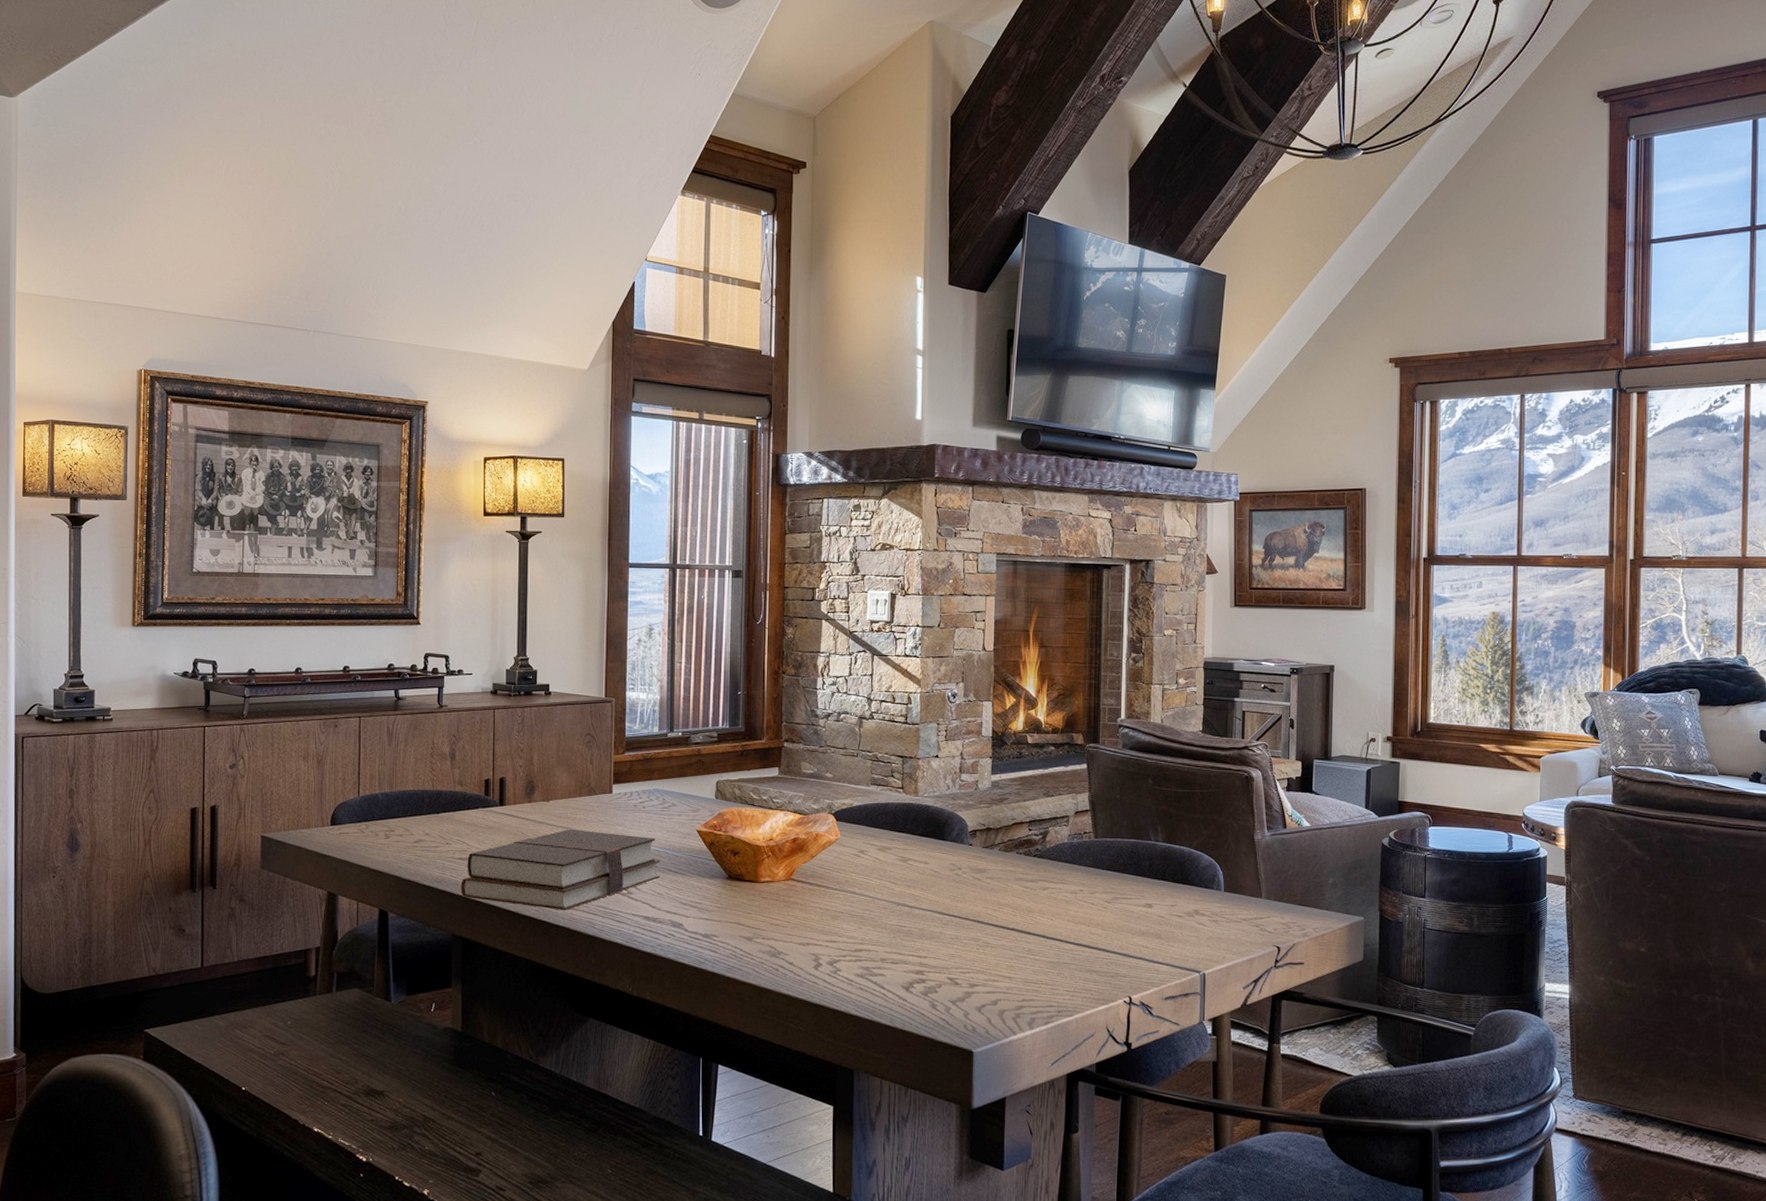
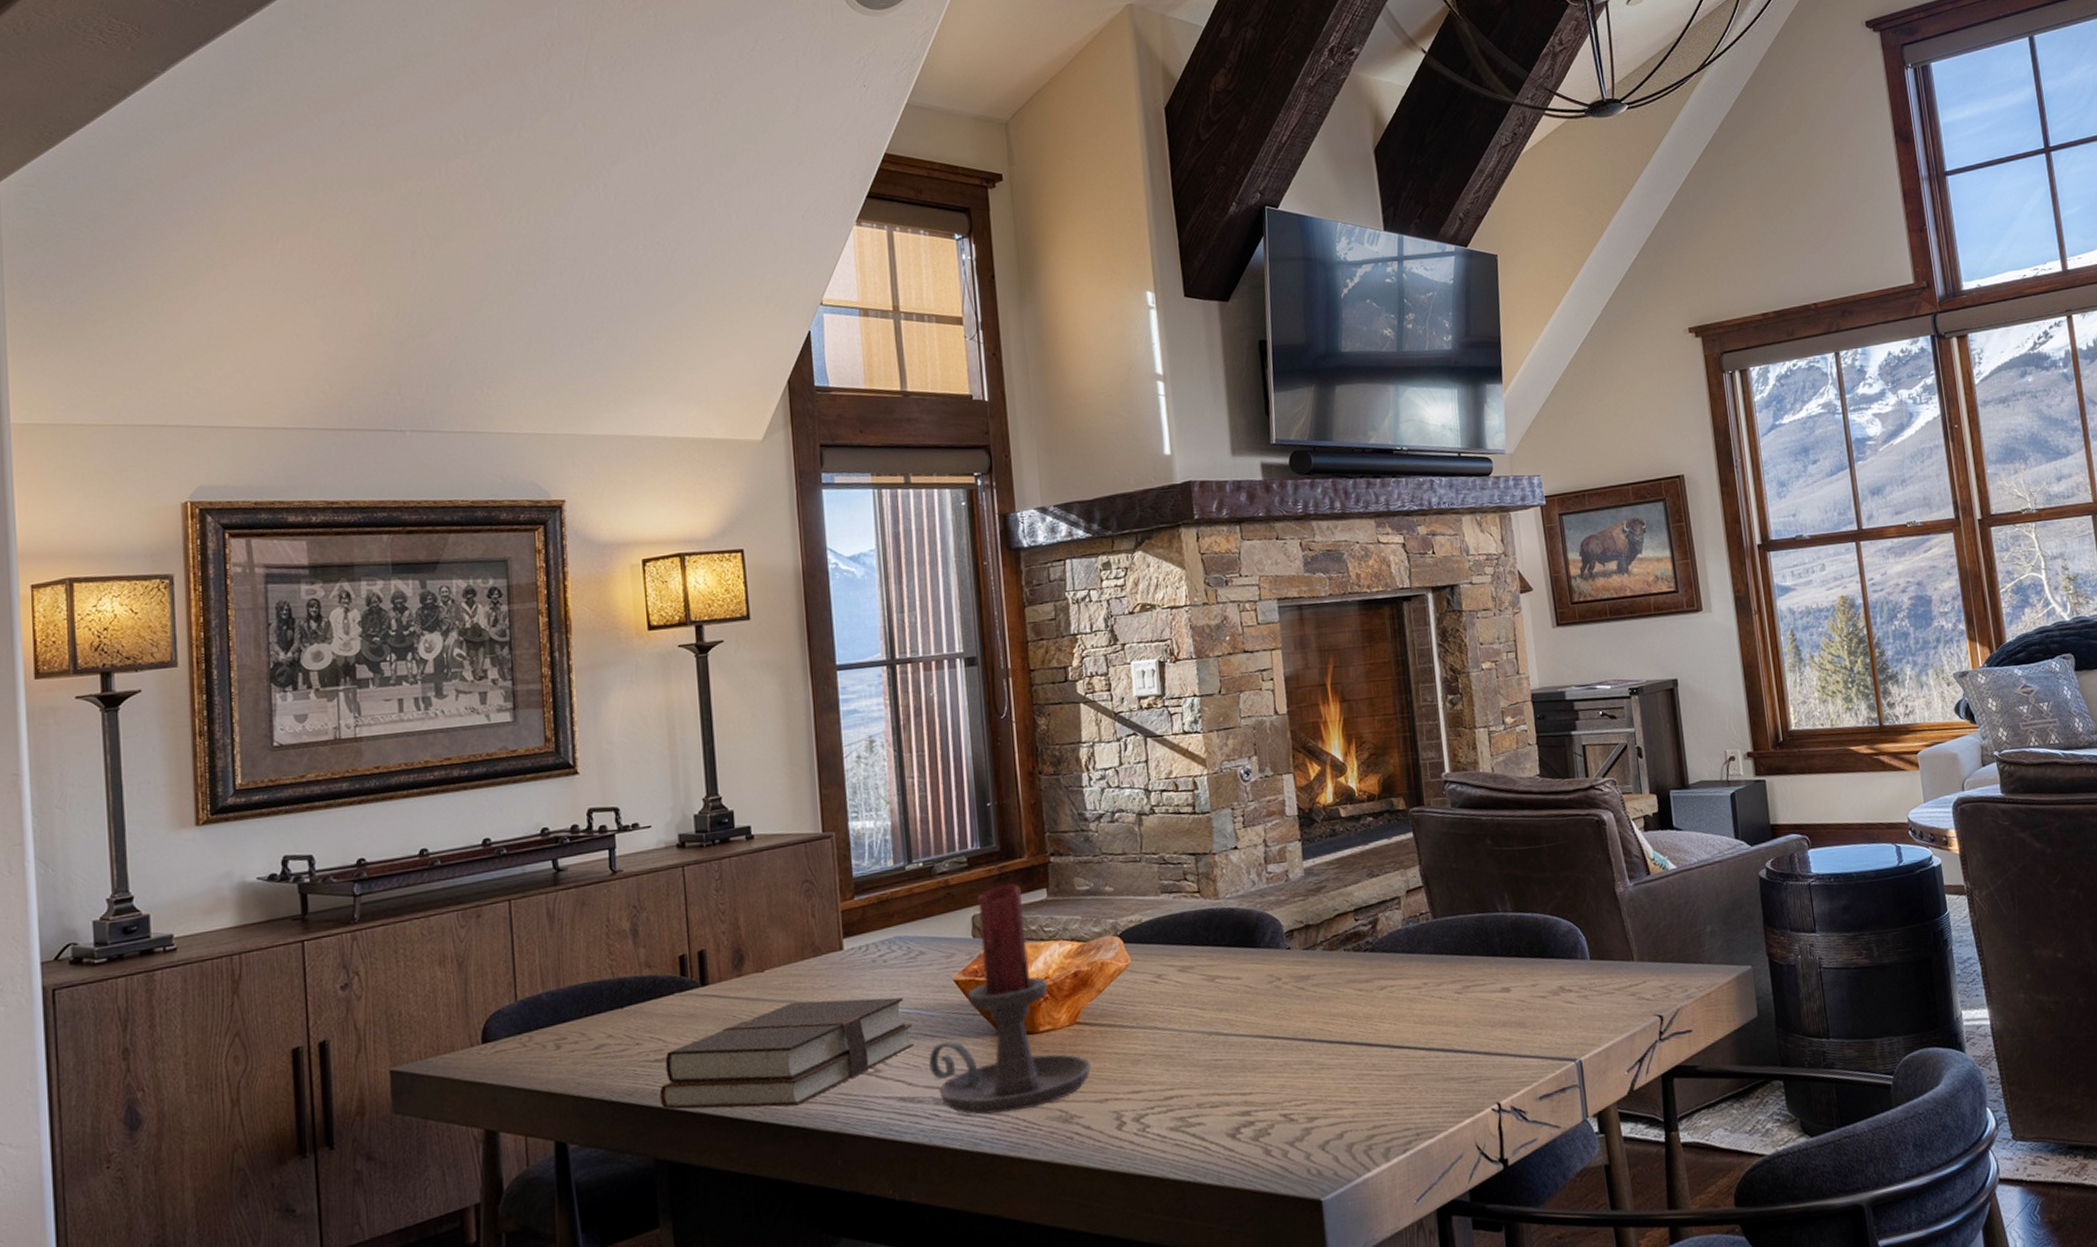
candle holder: none [671,758,799,942] -> present [929,883,1092,1115]

